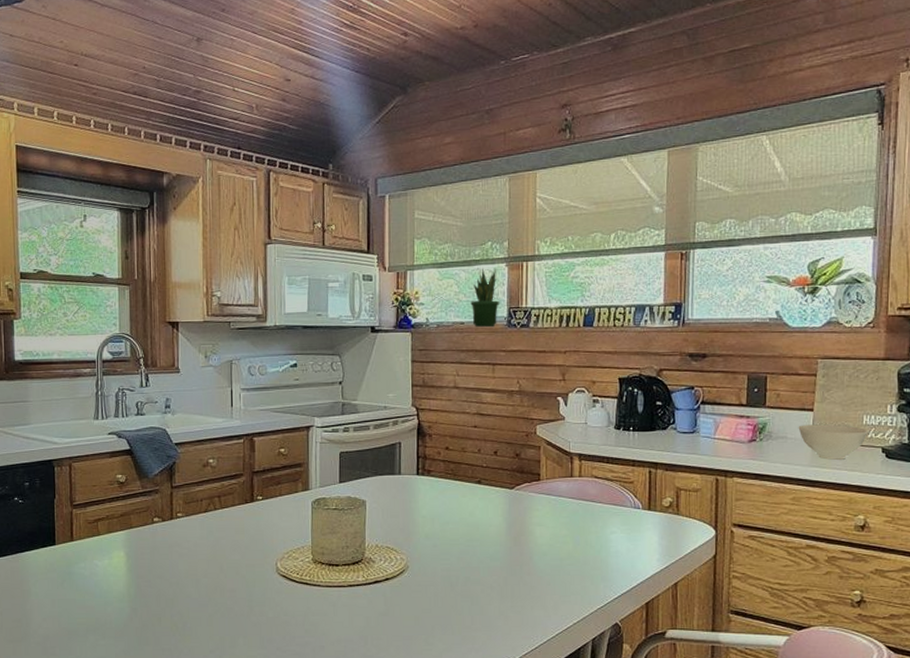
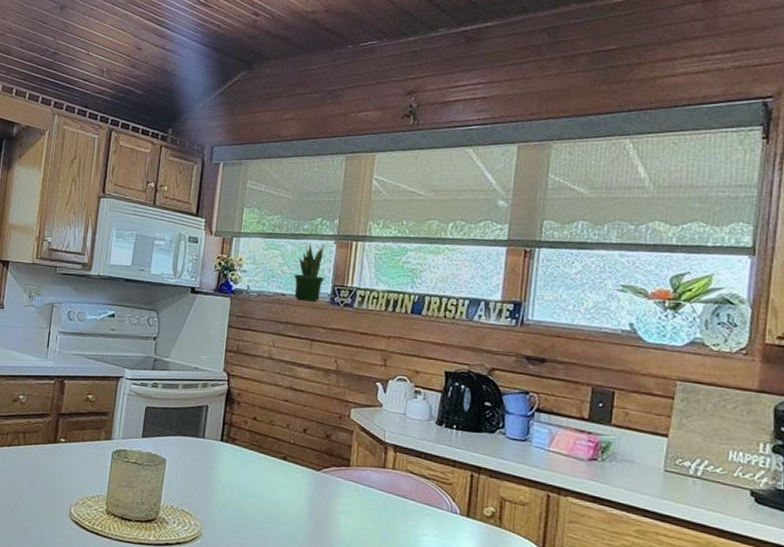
bowl: present [798,424,869,461] -> none [648,450,735,497]

